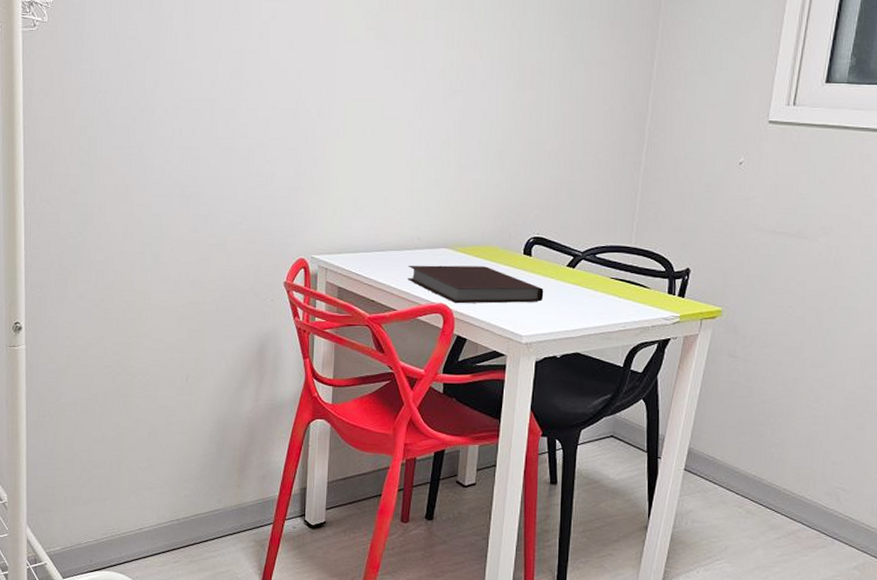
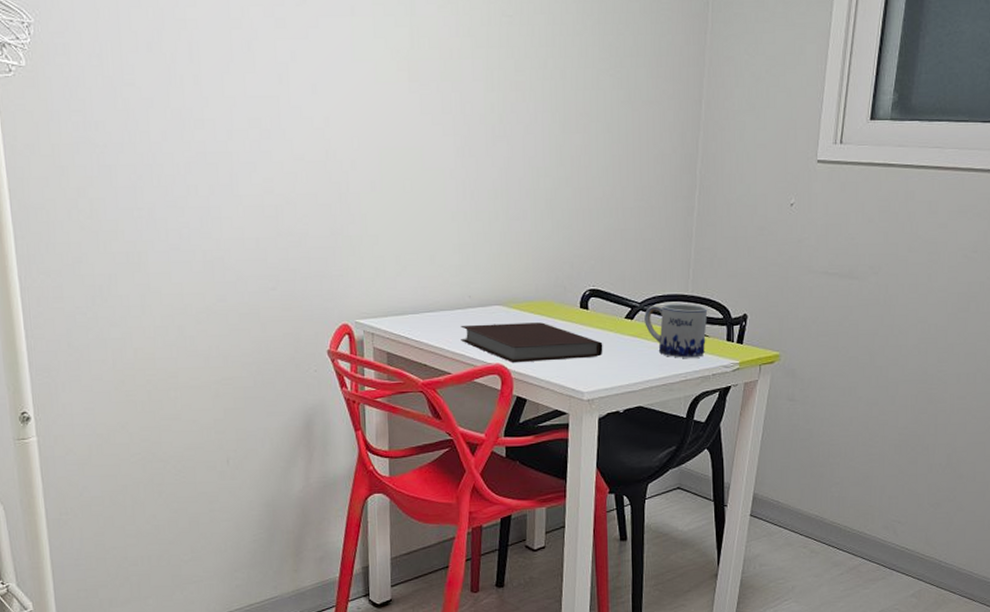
mug: none [586,254,650,309] -> present [644,303,708,358]

